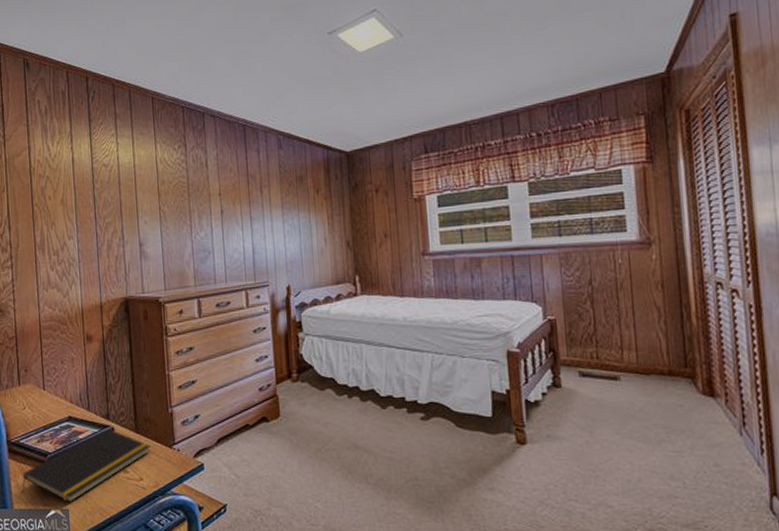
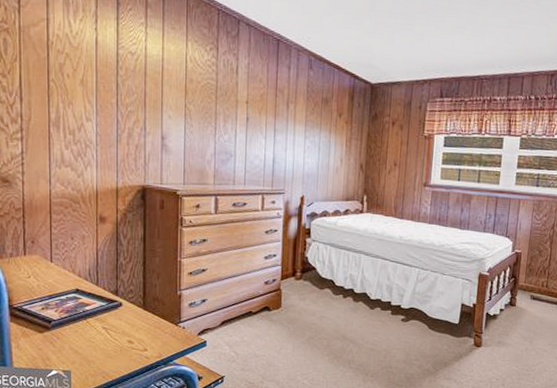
notepad: present [21,429,151,503] -> none [22,303,157,366]

